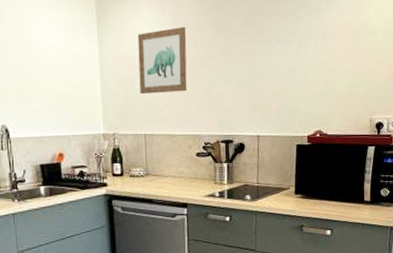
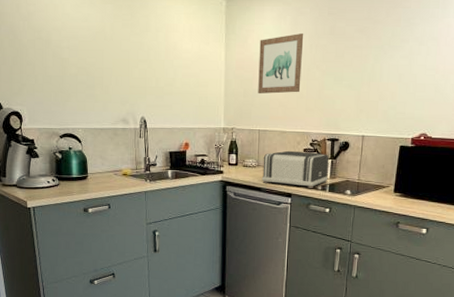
toaster: none [152,156,226,197] -> present [261,150,329,189]

